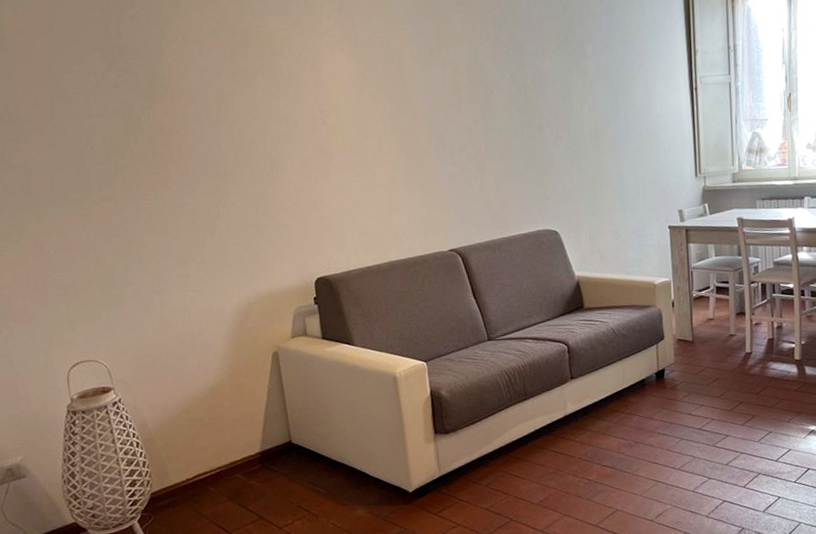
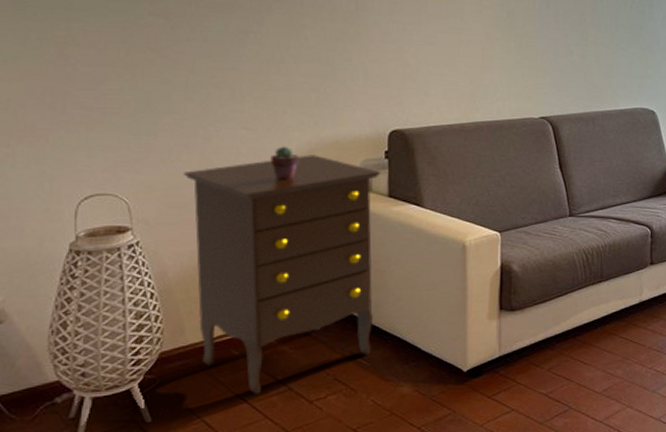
dresser: none [147,307,326,524] -> present [182,155,381,394]
potted succulent: none [217,302,242,334] -> present [270,146,299,181]

